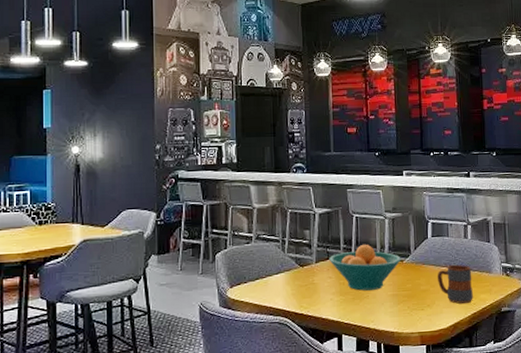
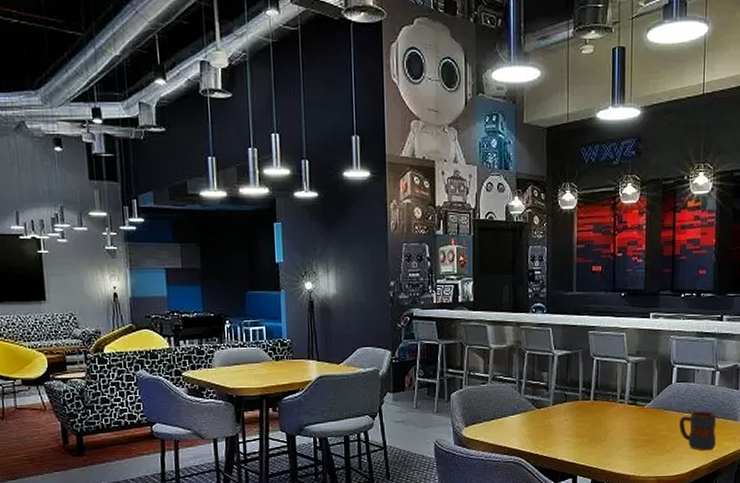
fruit bowl: present [329,244,401,291] -> none [567,387,642,434]

